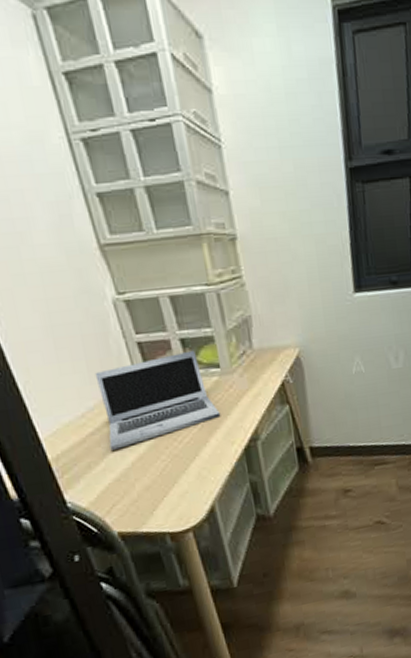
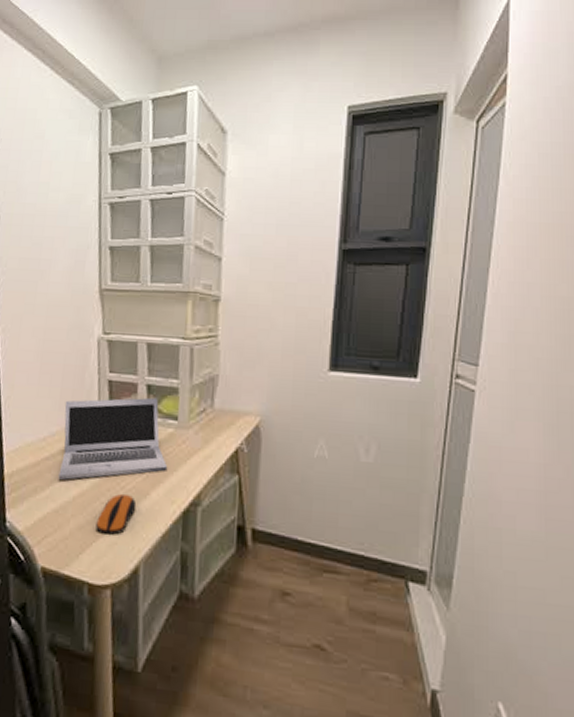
computer mouse: none [162,447,199,488] -> present [96,494,137,535]

